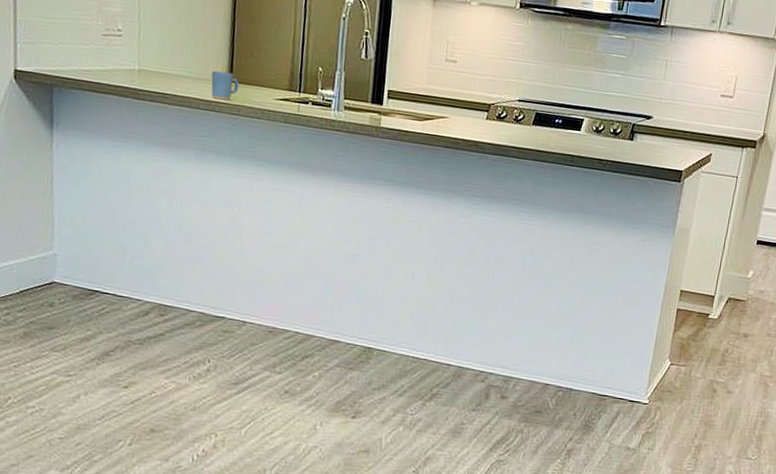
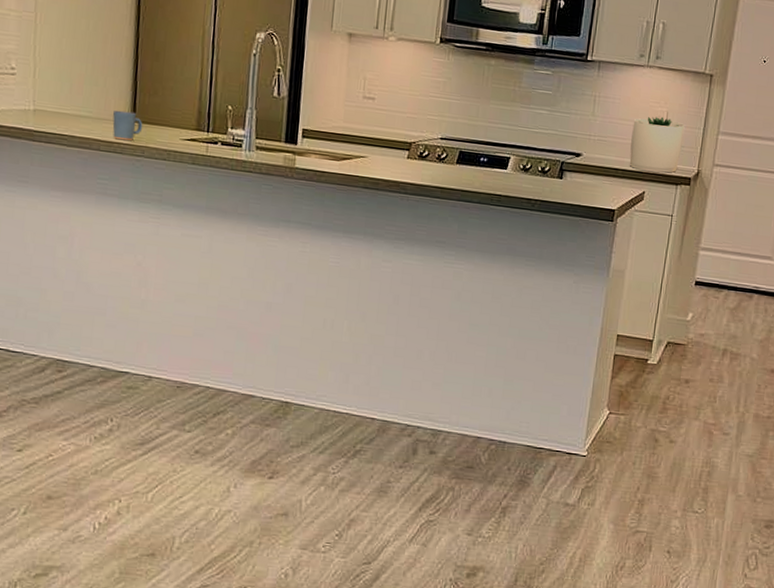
planter: none [698,81,753,136] -> present [629,116,685,173]

